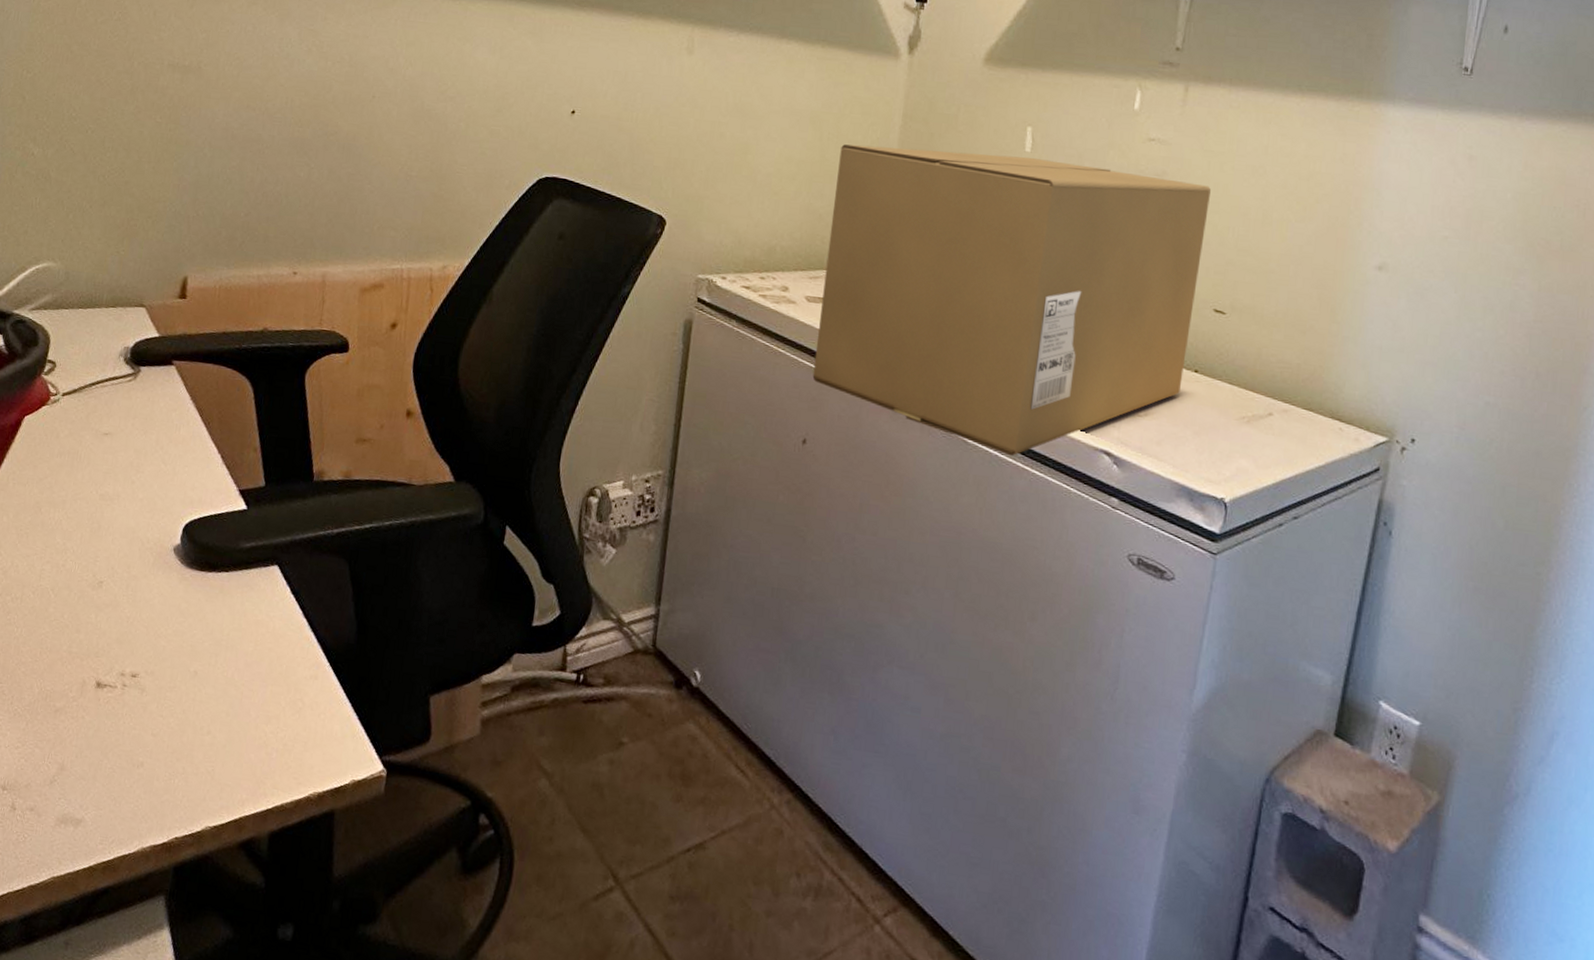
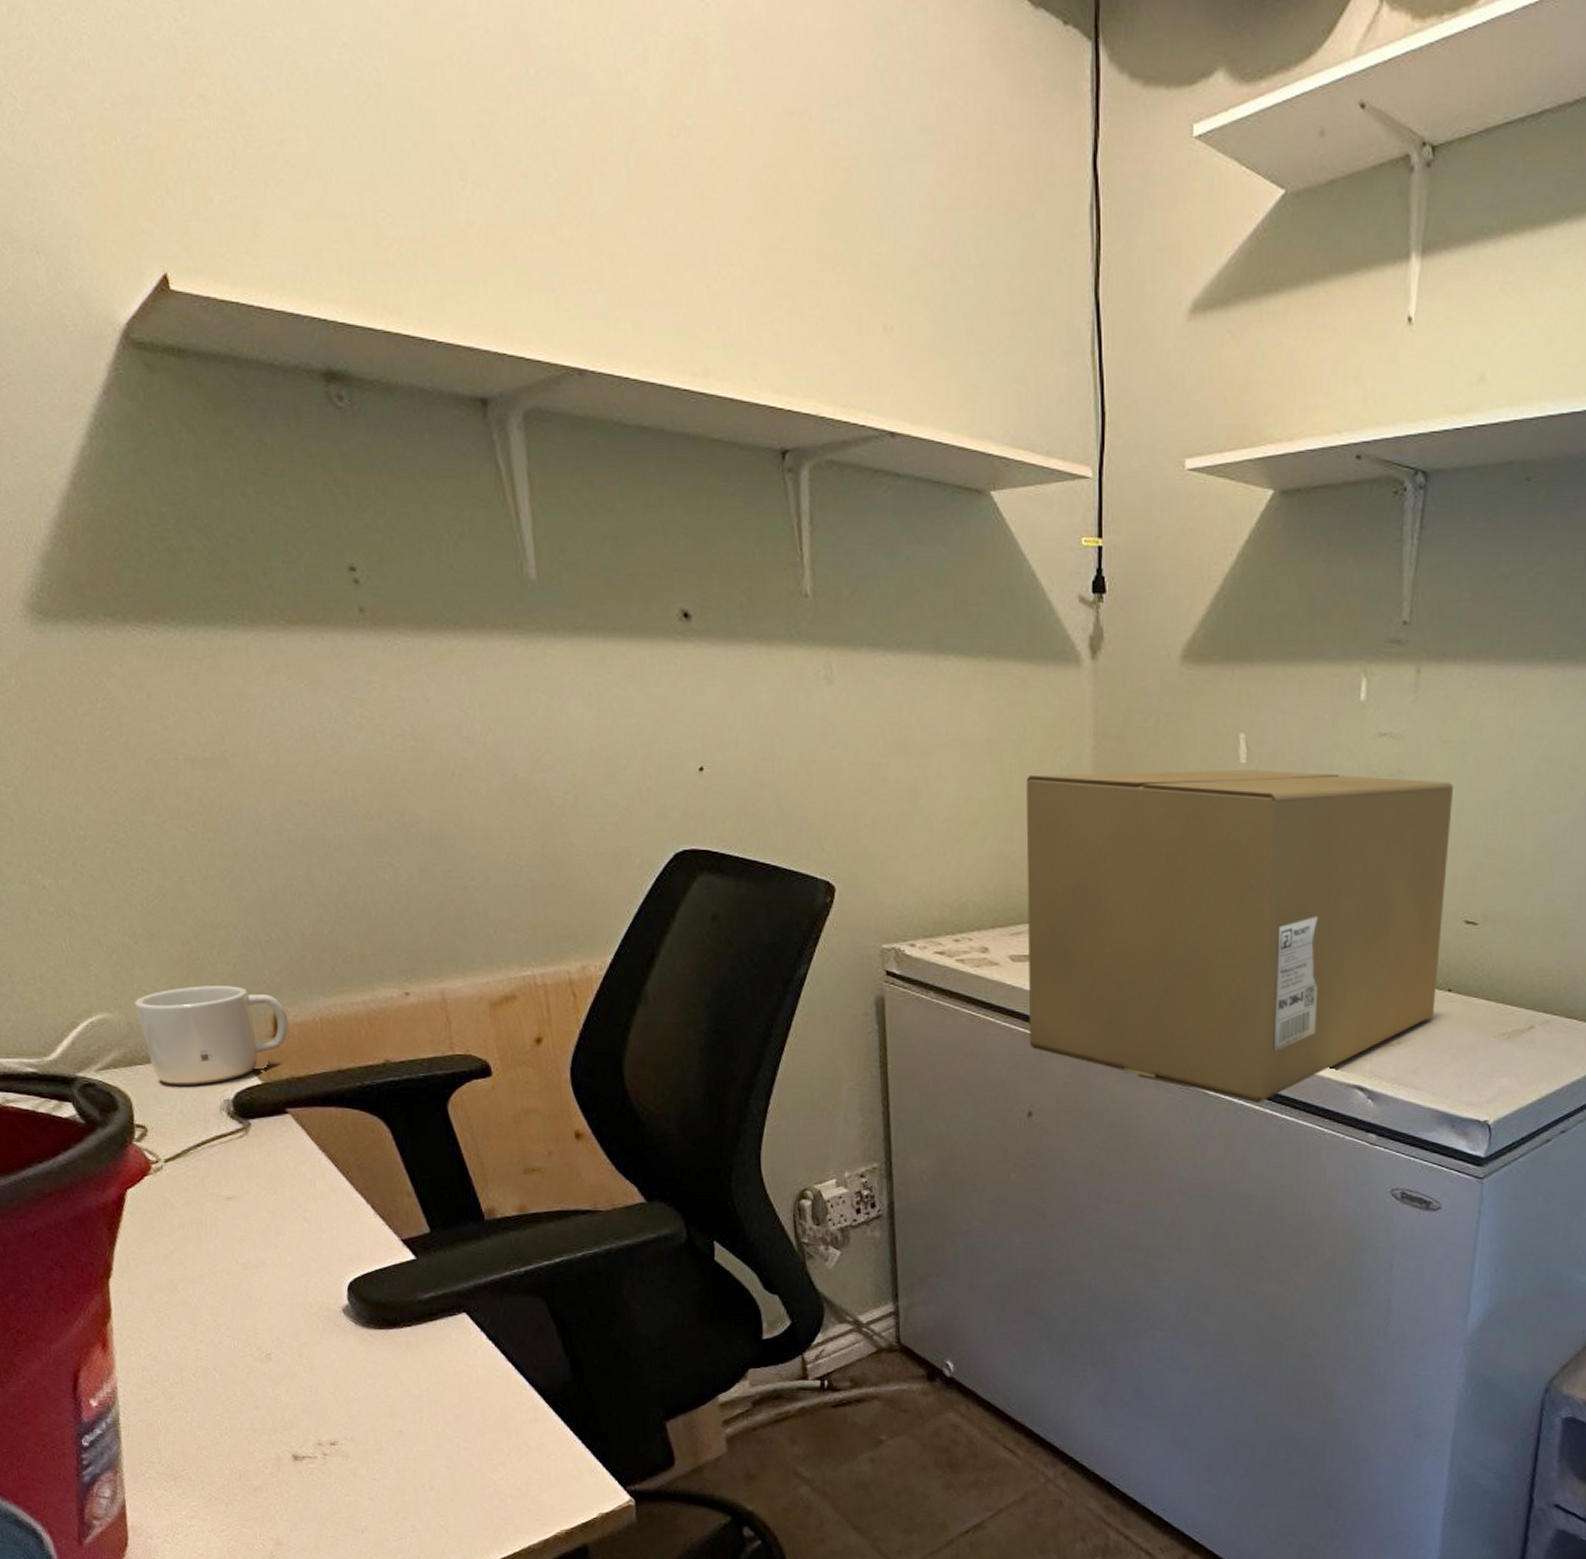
mug: none [74,247,195,332] -> present [134,986,289,1085]

